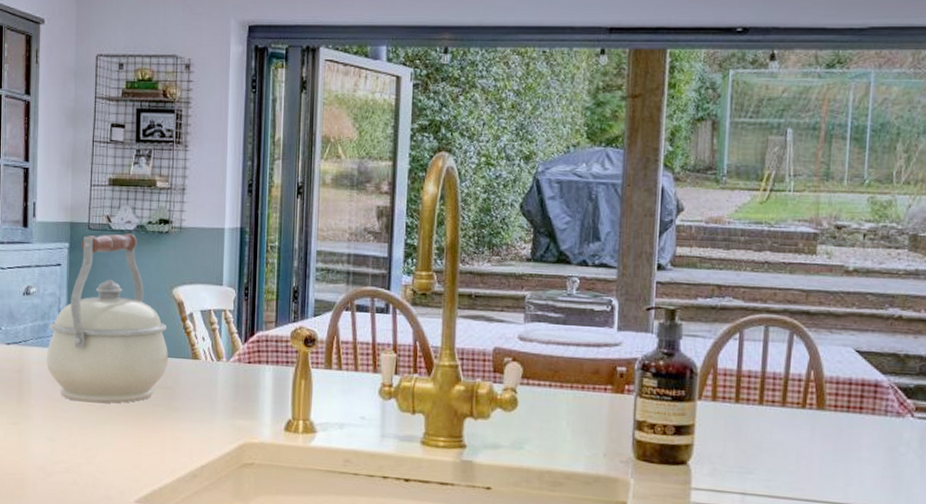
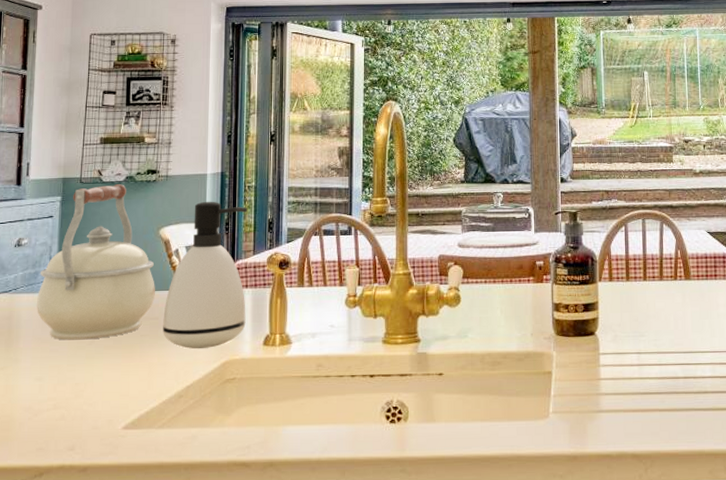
soap dispenser: none [176,260,270,427] -> present [163,201,248,349]

